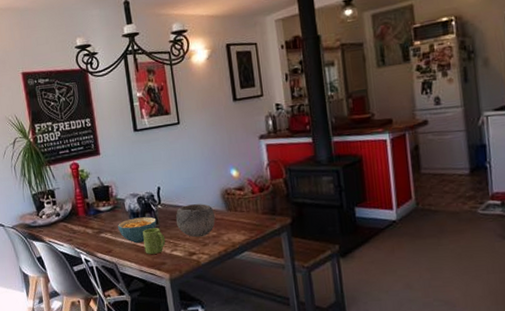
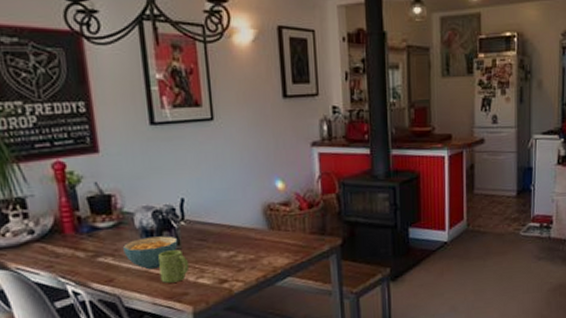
bowl: present [175,203,215,238] -> none [203,220,254,262]

